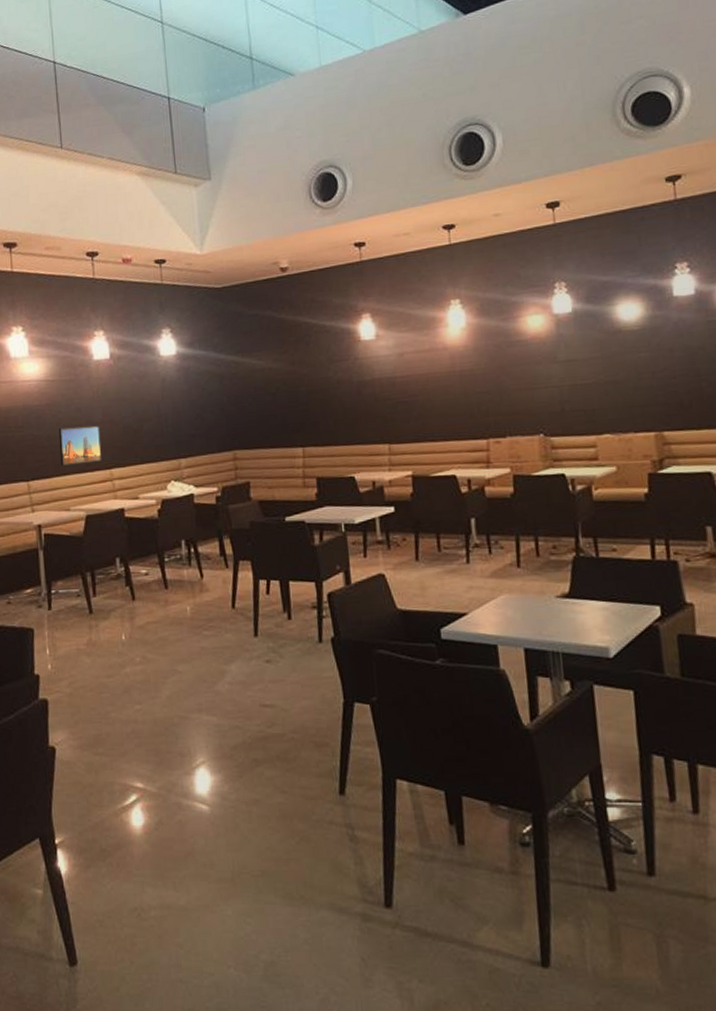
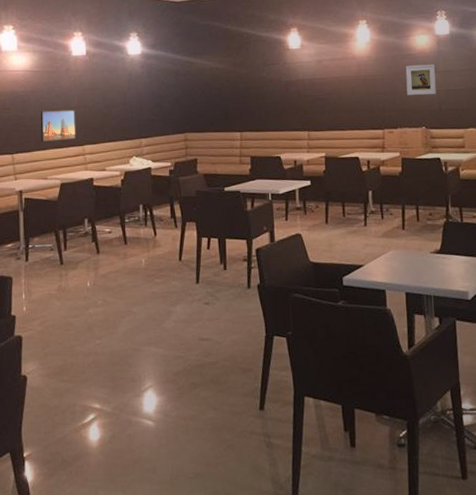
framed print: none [514,352,557,394] -> present [405,64,437,96]

